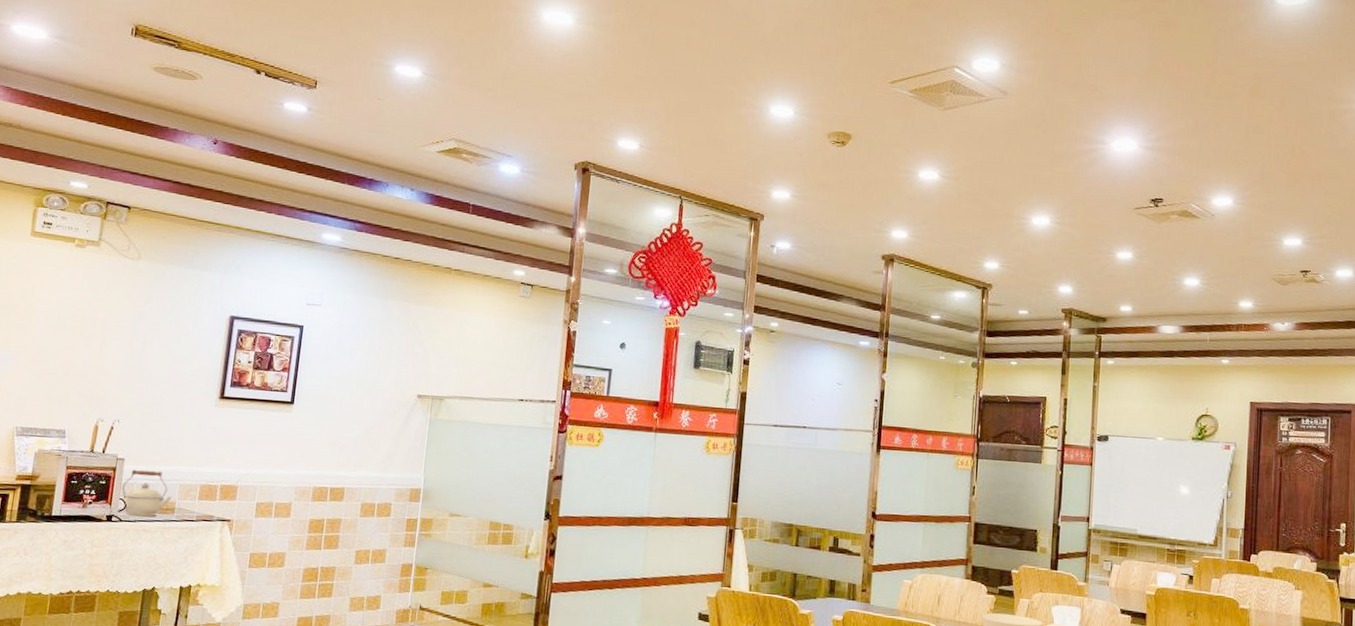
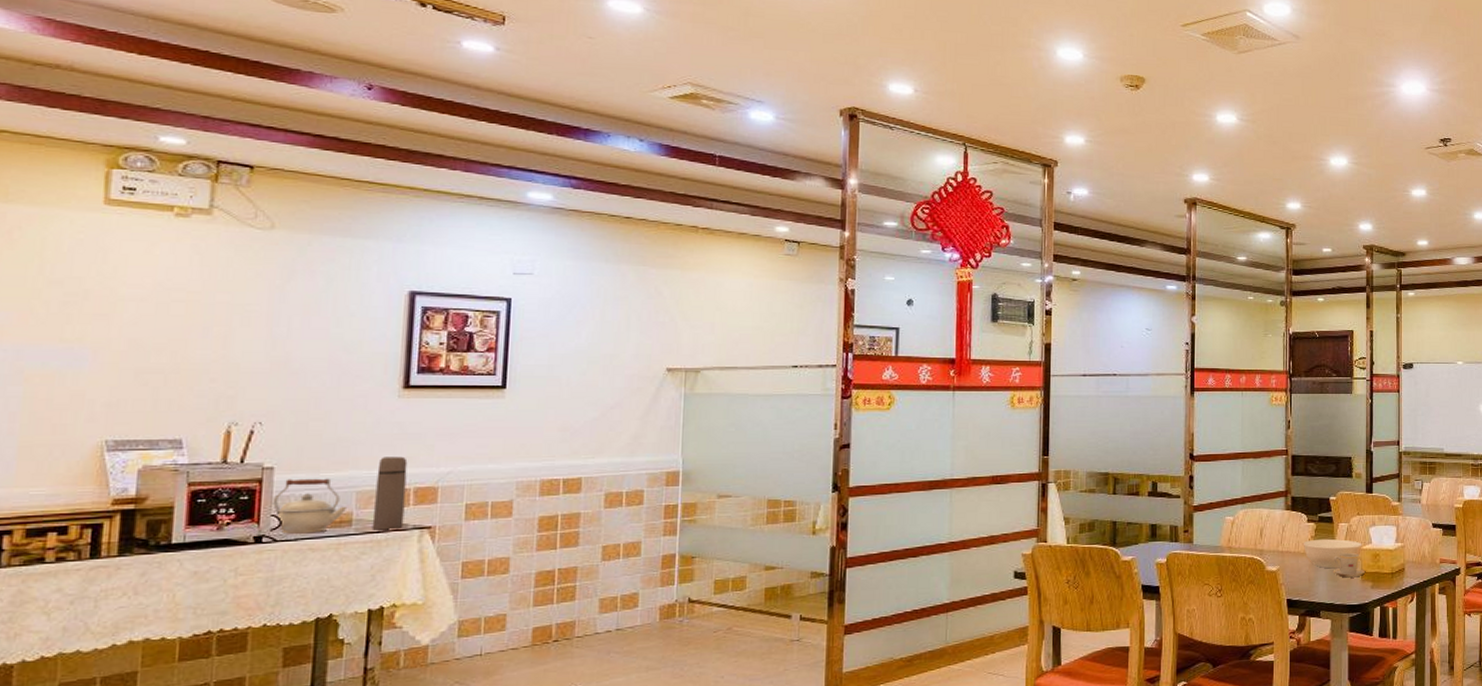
thermos: none [188,456,218,520] -> present [371,456,408,530]

